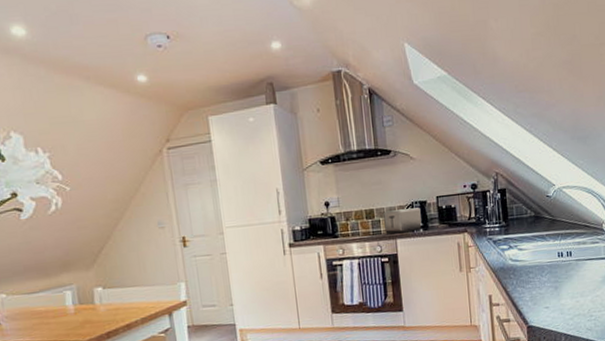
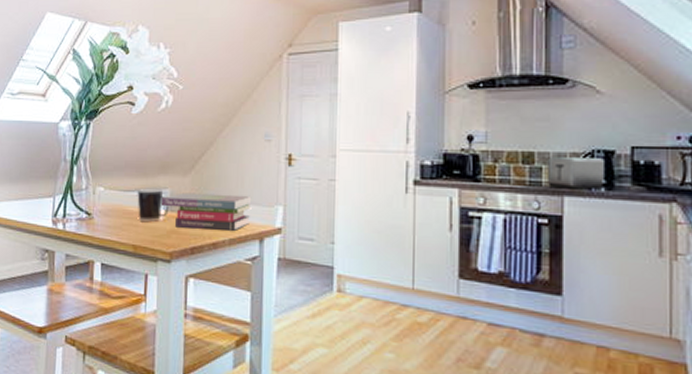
mug: none [42,287,78,319] -> present [137,189,169,223]
books: none [68,278,157,318] -> present [161,192,252,232]

